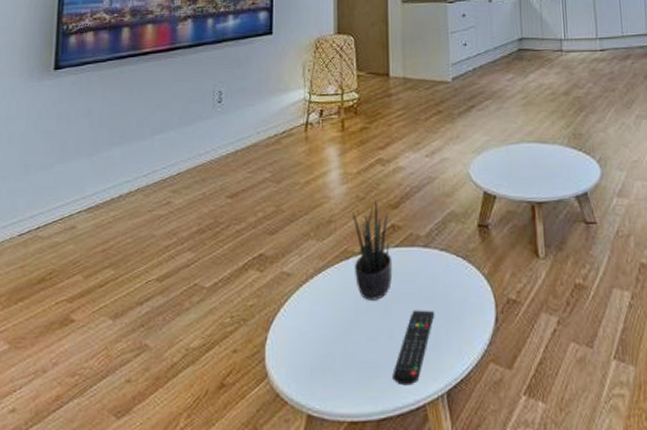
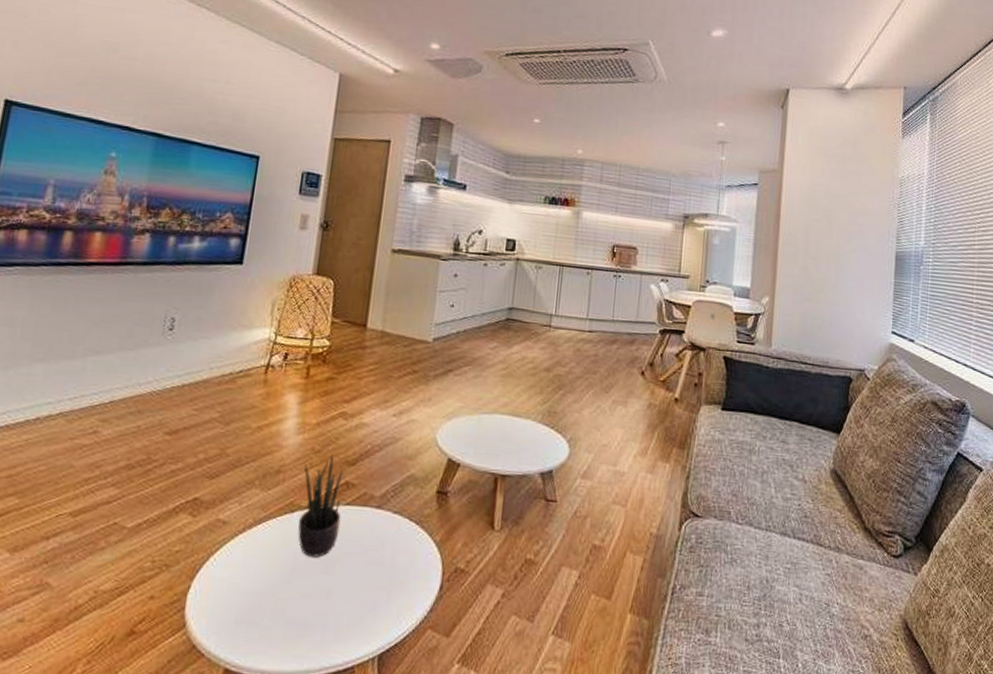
remote control: present [392,310,435,386] -> none [323,570,378,646]

